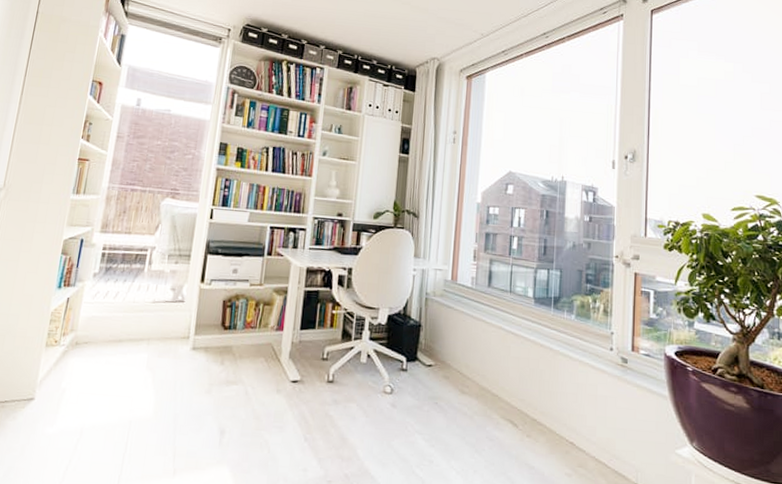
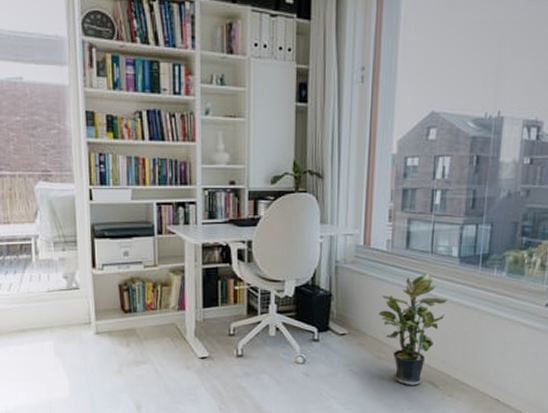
potted plant: none [463,310,525,423] -> present [378,272,448,385]

